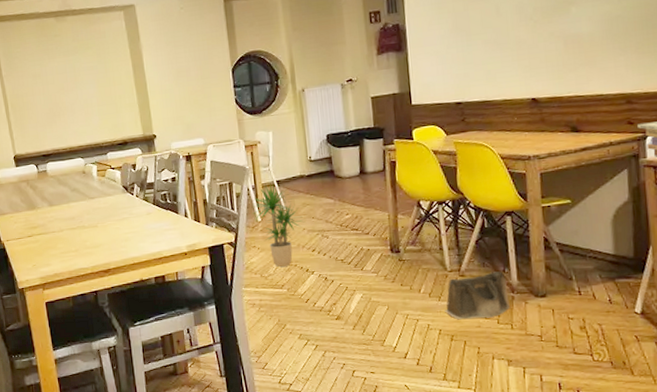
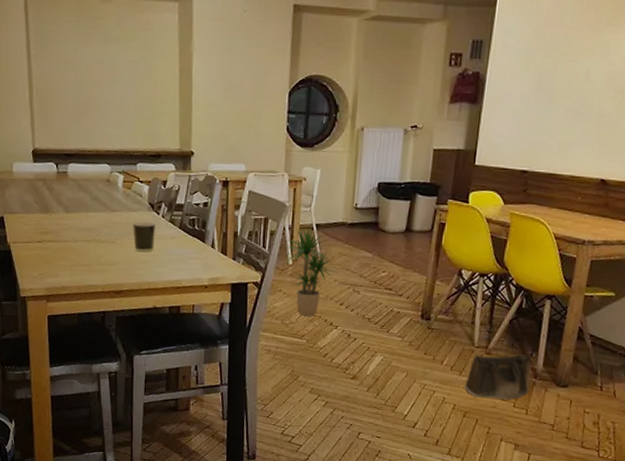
mug: none [111,203,133,232] -> present [133,222,155,253]

